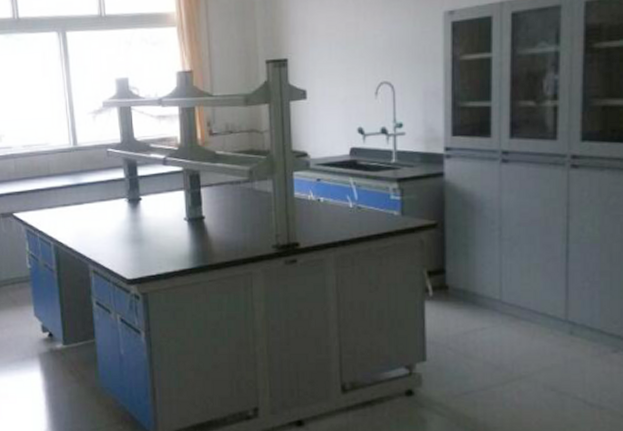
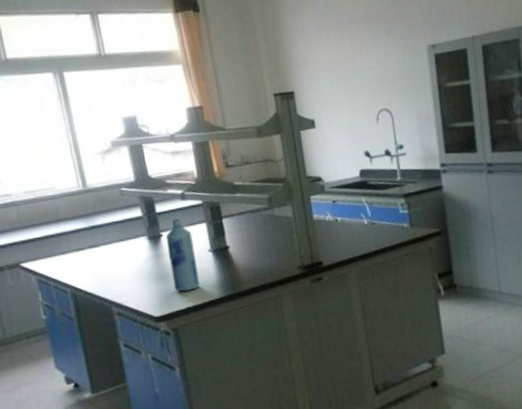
bottle: none [144,184,173,257] -> present [165,219,200,292]

